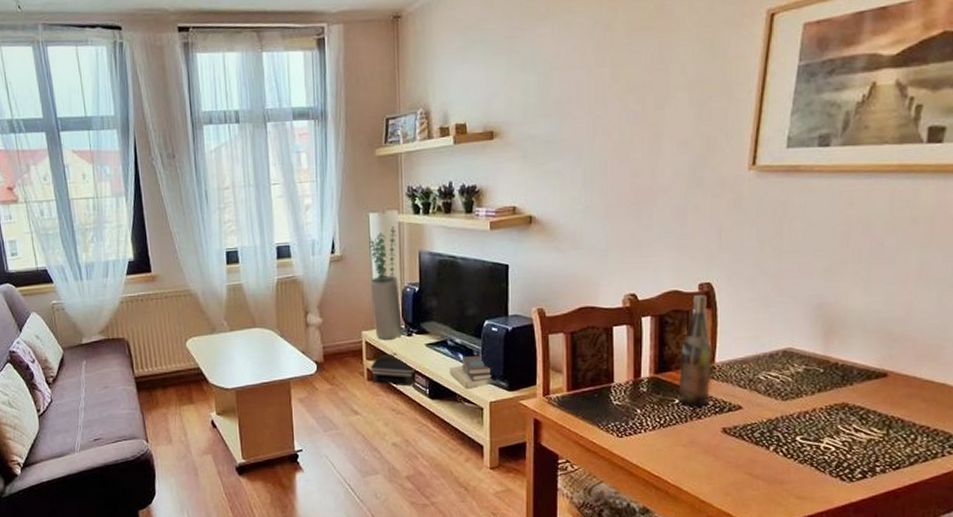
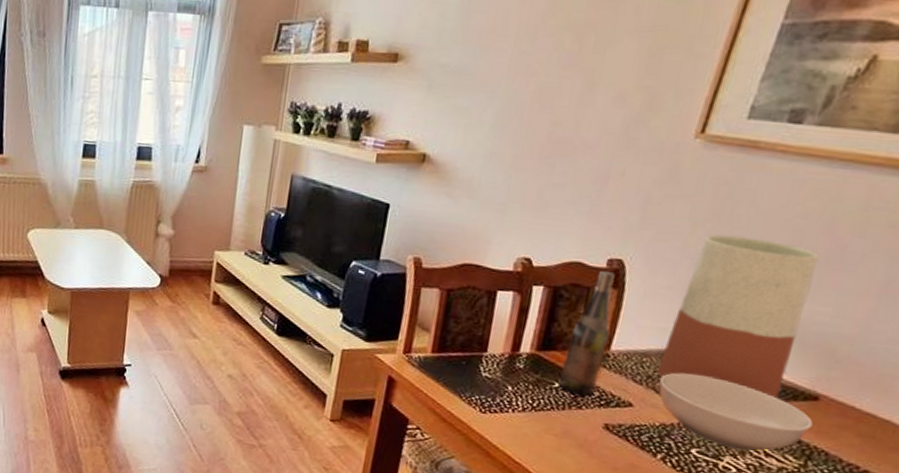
vase: present [369,226,402,340] -> none [229,143,270,266]
wireless router: present [370,354,417,386] -> none [217,279,267,318]
books: present [449,354,497,389] -> none [303,296,354,332]
vase: none [755,247,865,381] -> present [656,234,821,398]
bowl: none [759,371,888,431] -> present [659,372,814,452]

